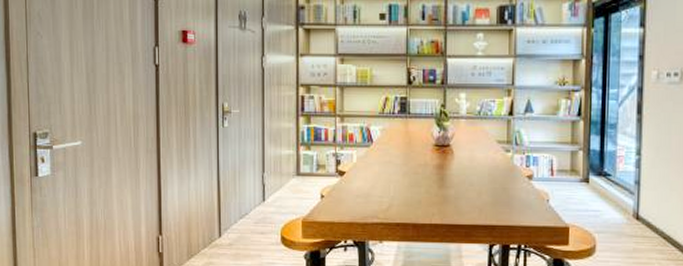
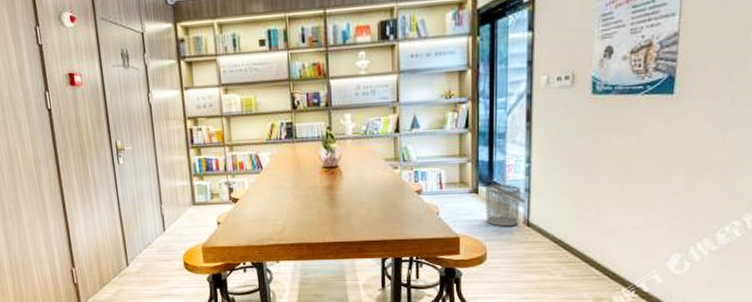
waste bin: none [595,175,631,219] -> present [484,184,521,227]

